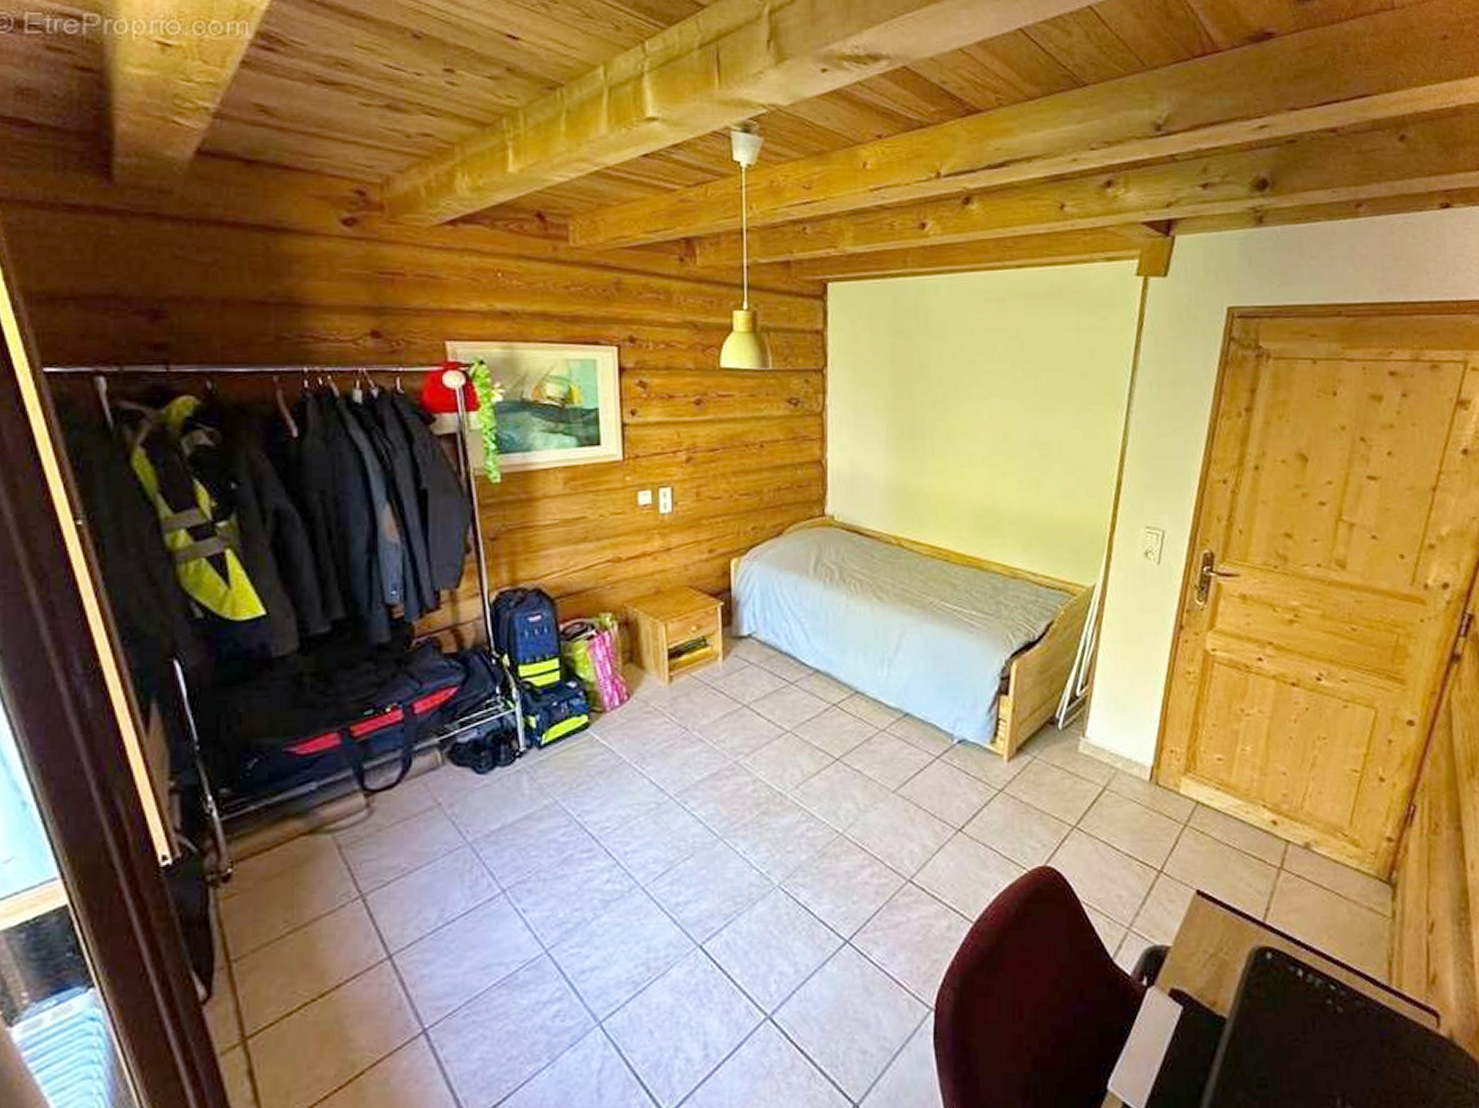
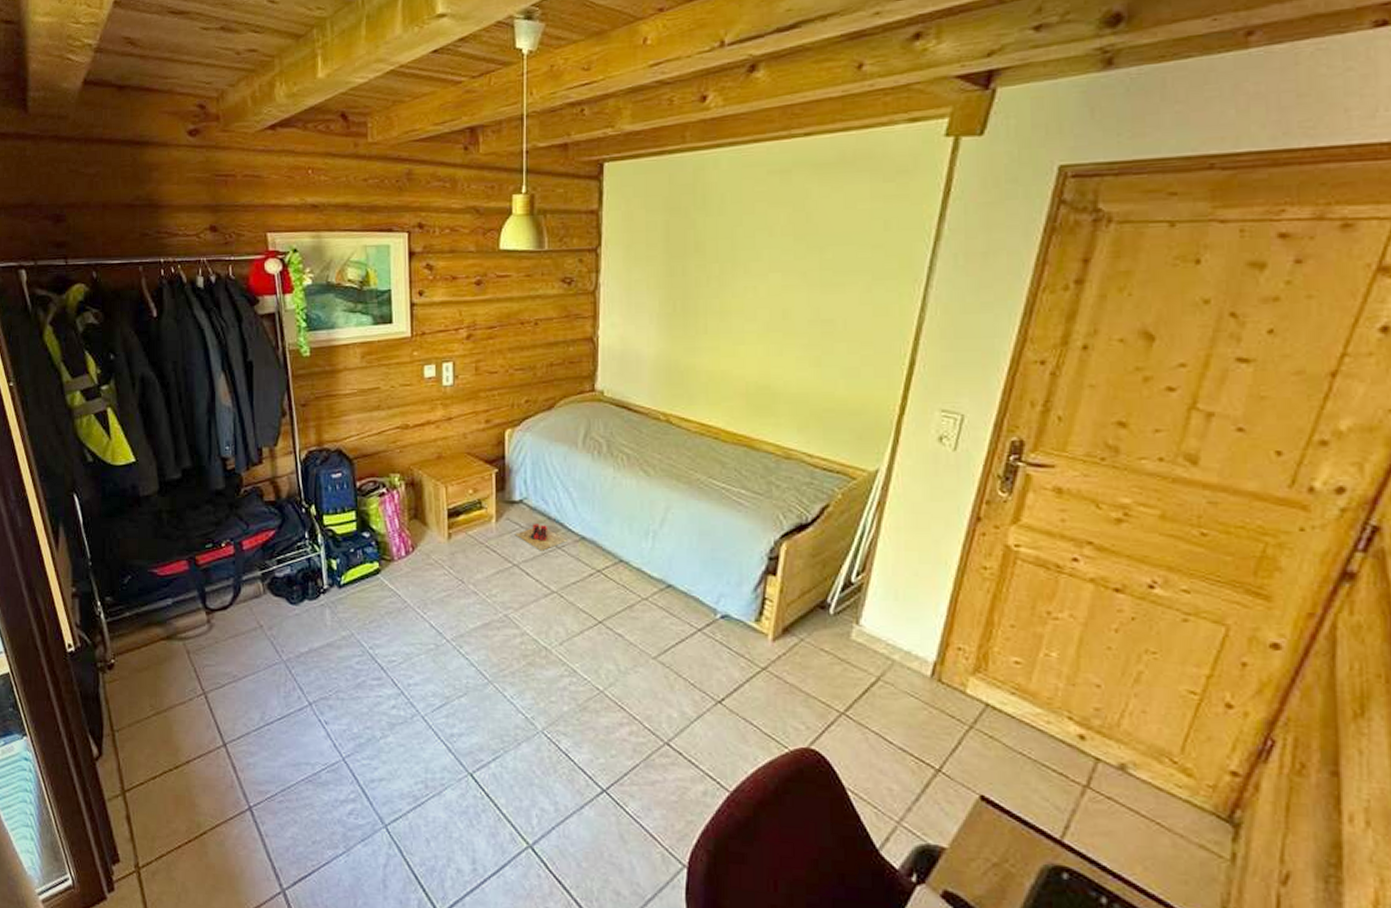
slippers: none [743,659,801,688] -> present [514,524,567,551]

